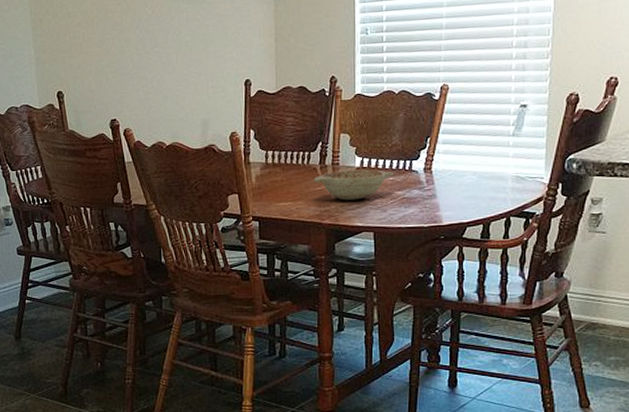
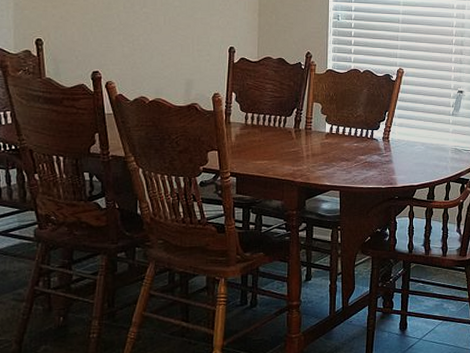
decorative bowl: present [314,169,394,201] -> none [288,135,358,162]

